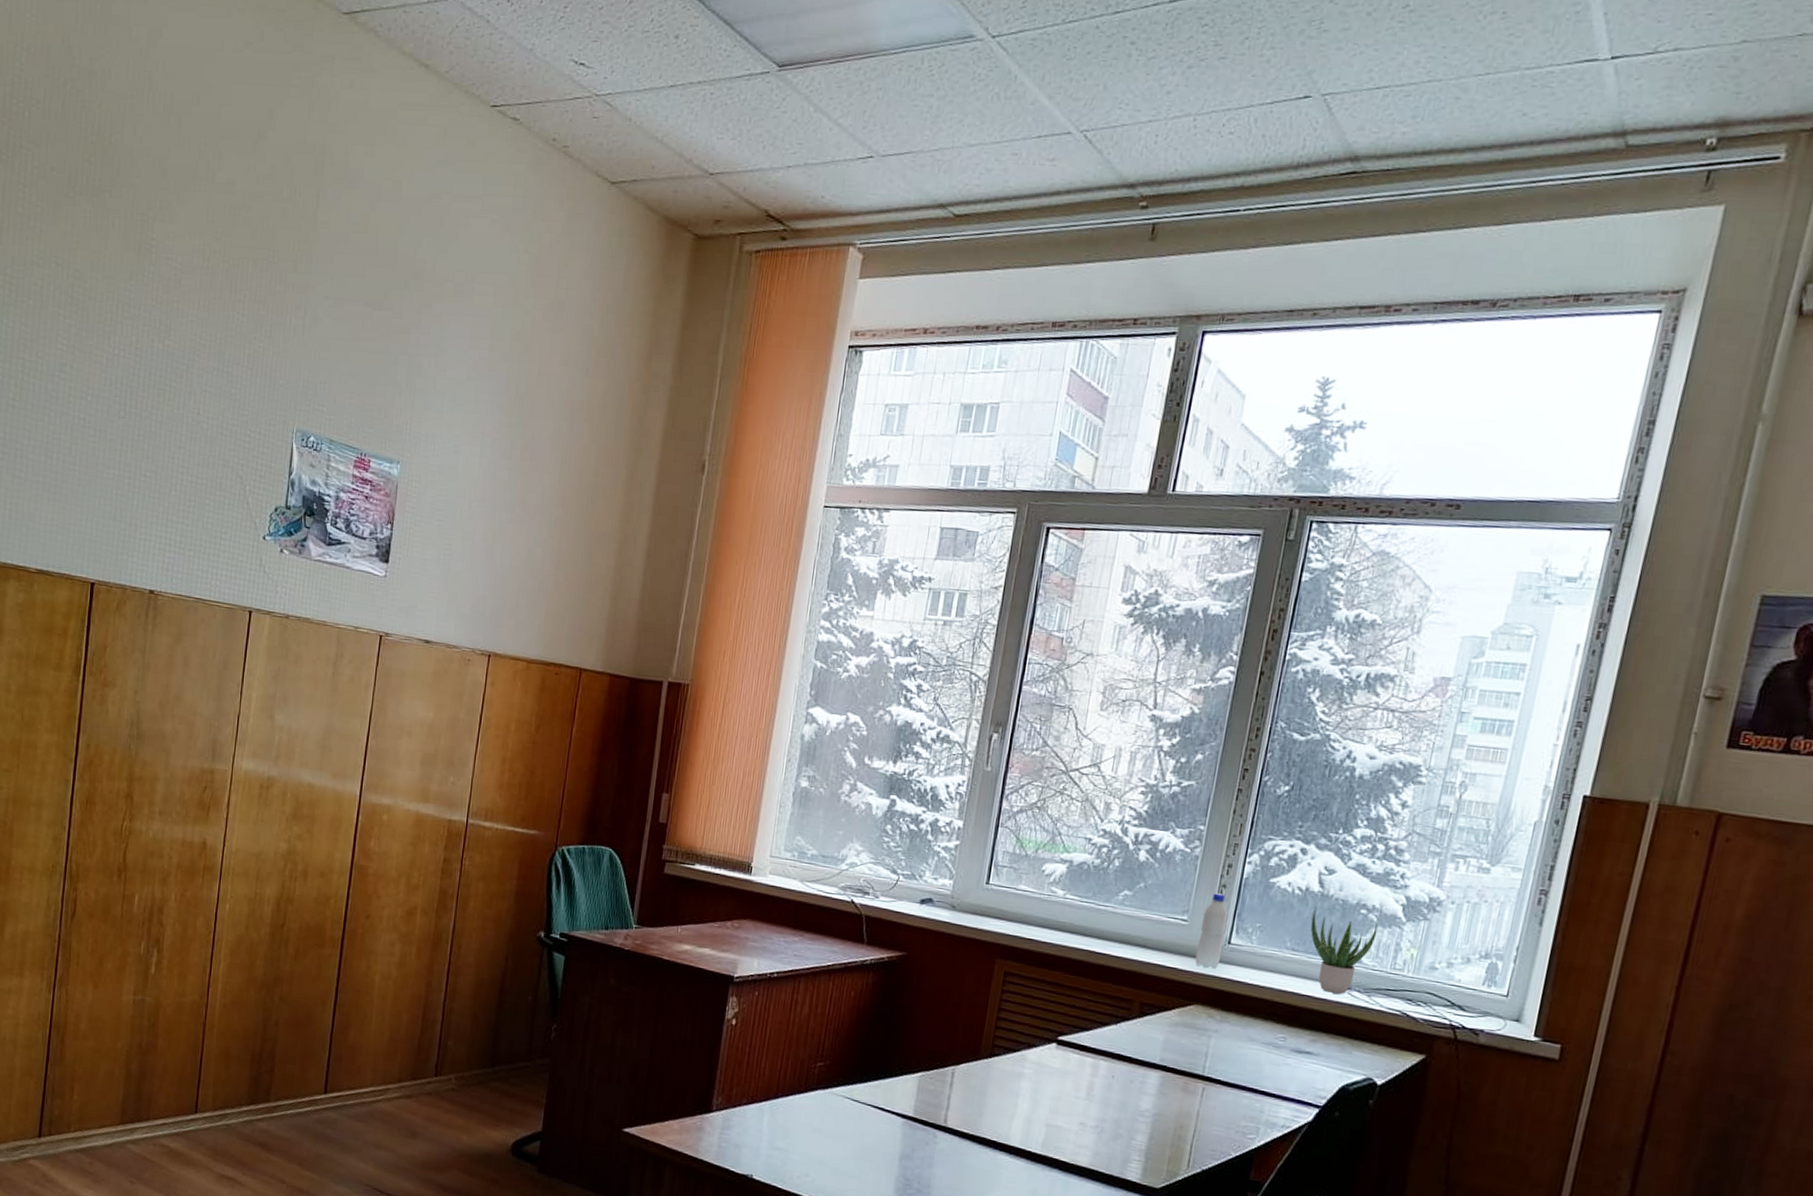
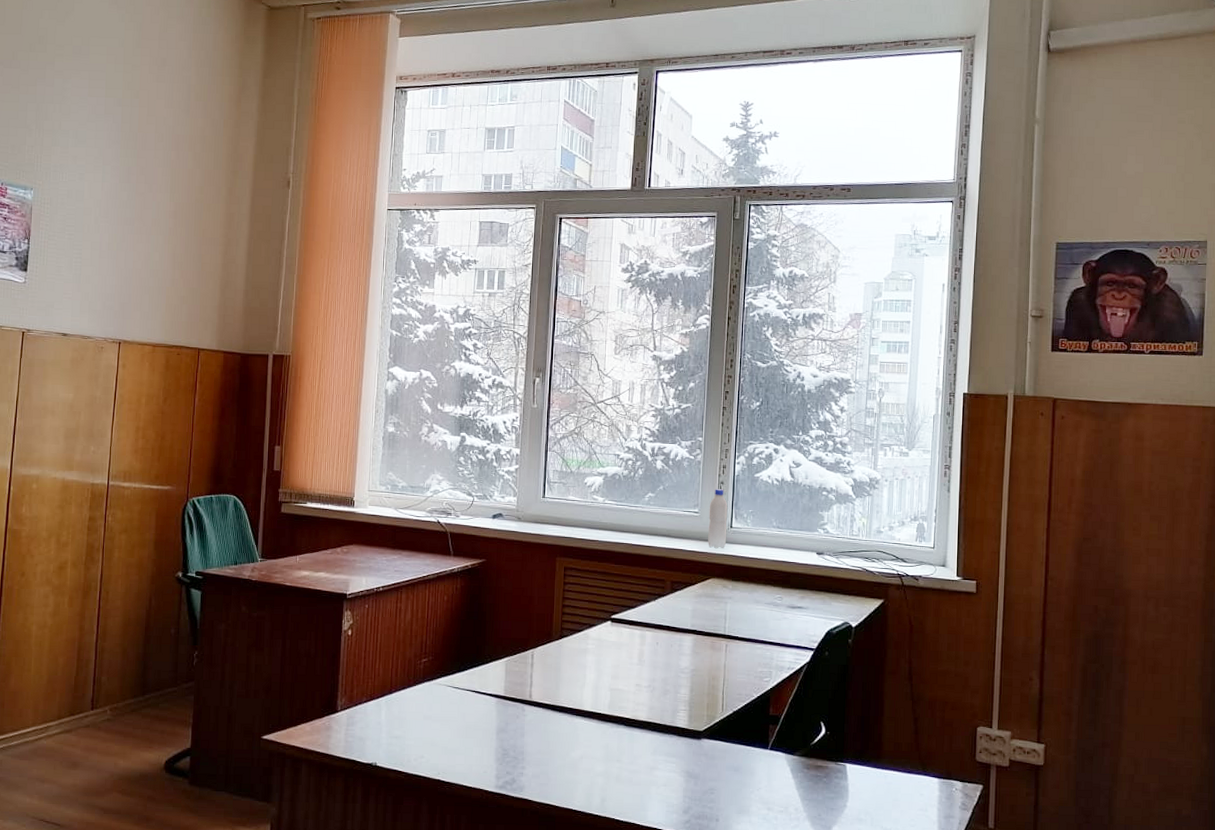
potted plant: present [1310,906,1379,994] -> none [788,492,837,559]

